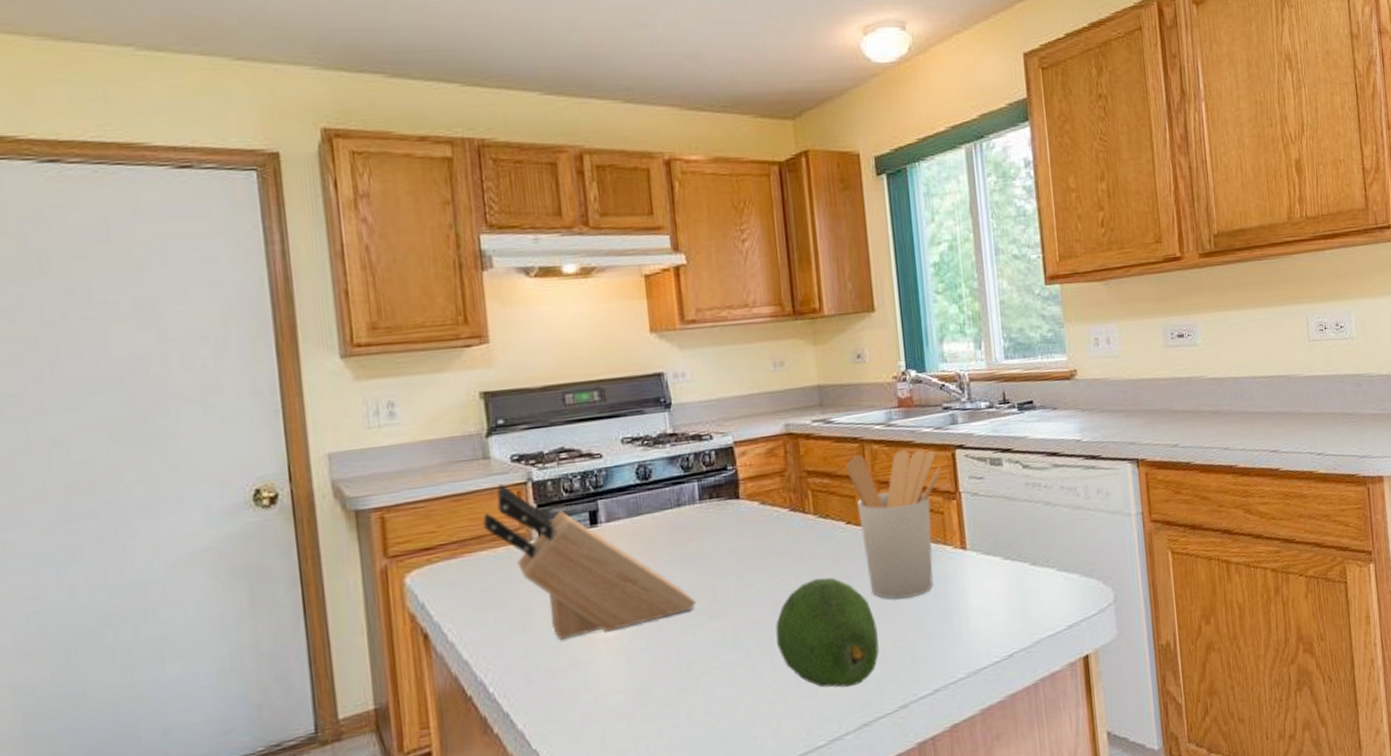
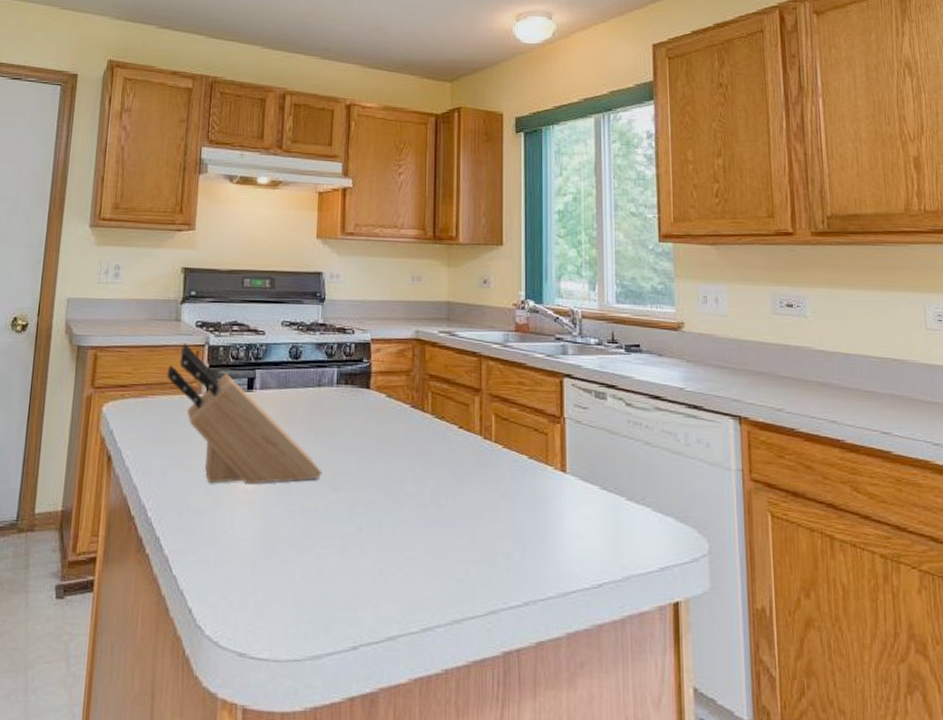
fruit: present [775,577,879,688] -> none [386,472,476,582]
utensil holder: present [846,449,941,599] -> none [464,368,549,508]

